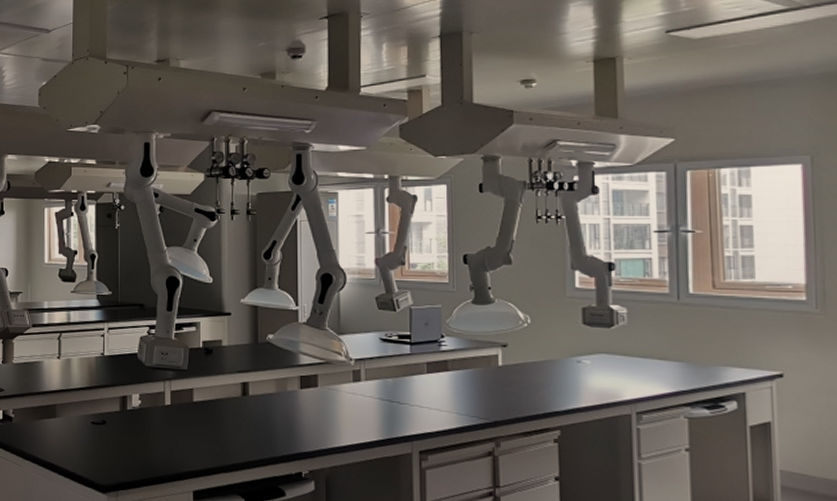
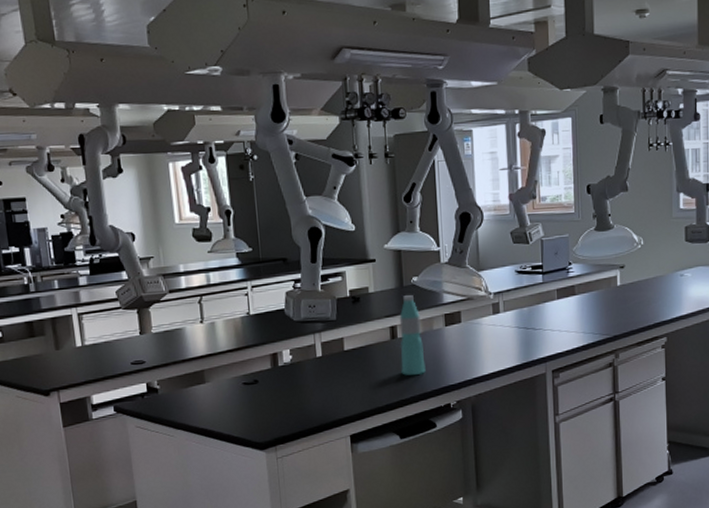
water bottle: none [251,352,277,437] -> present [399,295,426,375]

